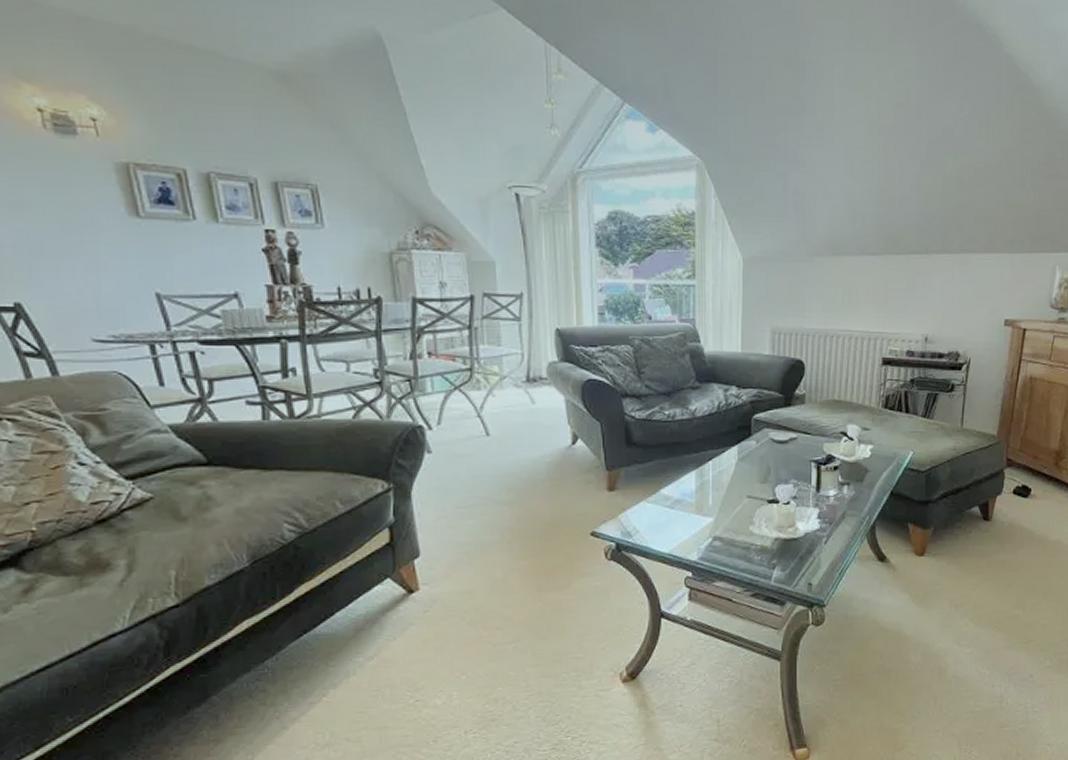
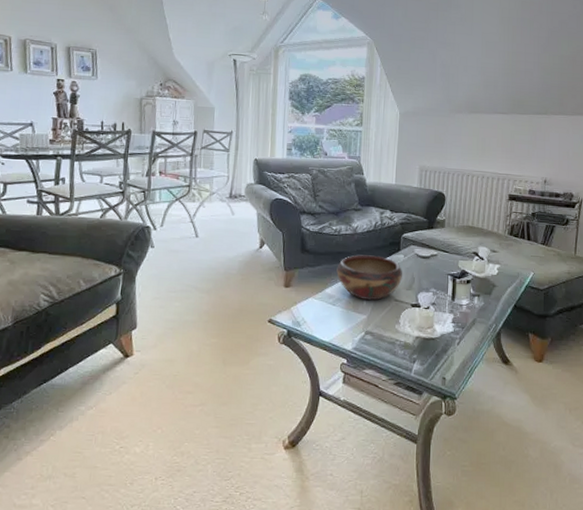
decorative bowl: none [673,444,755,500] -> present [336,255,402,301]

